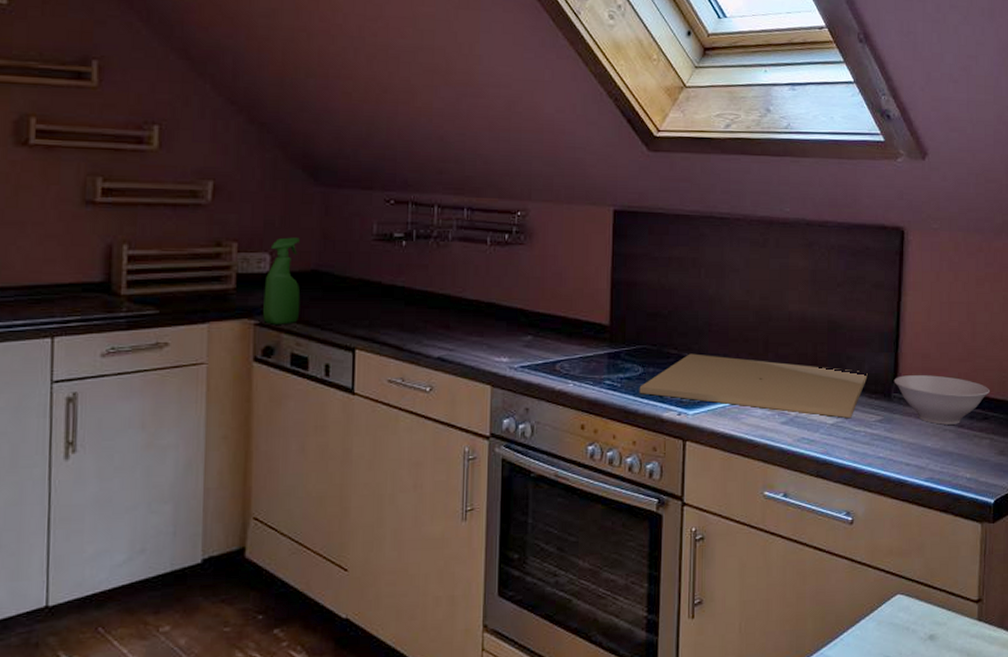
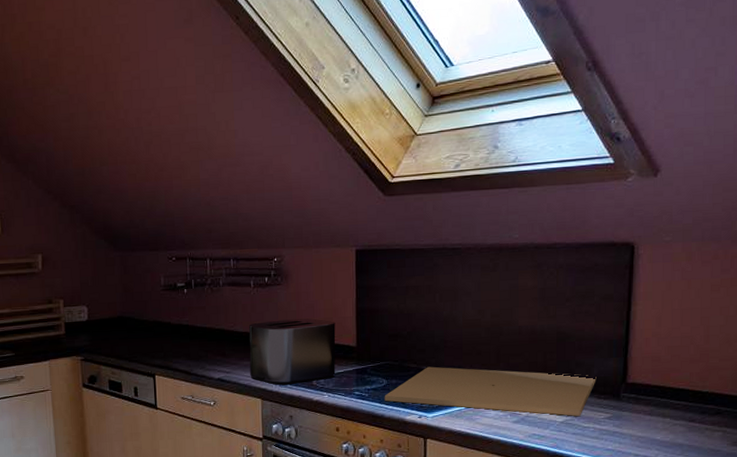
spray bottle: present [263,237,301,325] -> none [85,292,113,360]
toaster: none [479,287,586,370] -> present [249,318,336,386]
bowl: present [893,375,991,425] -> none [623,376,724,420]

